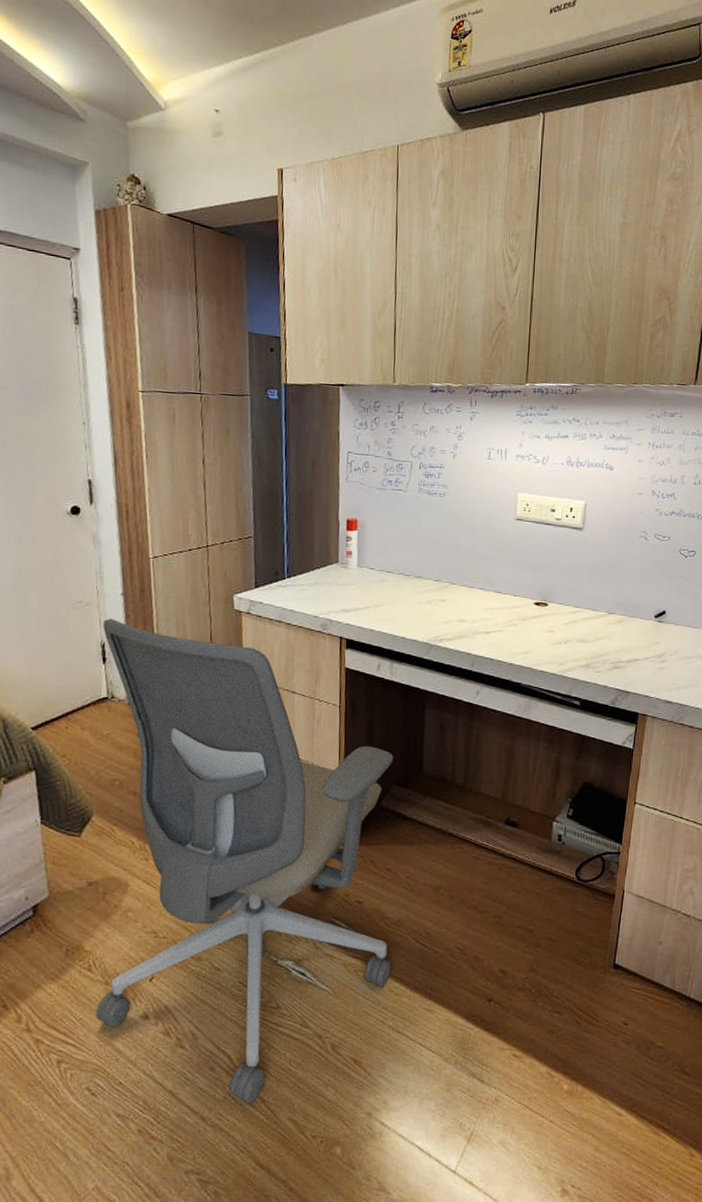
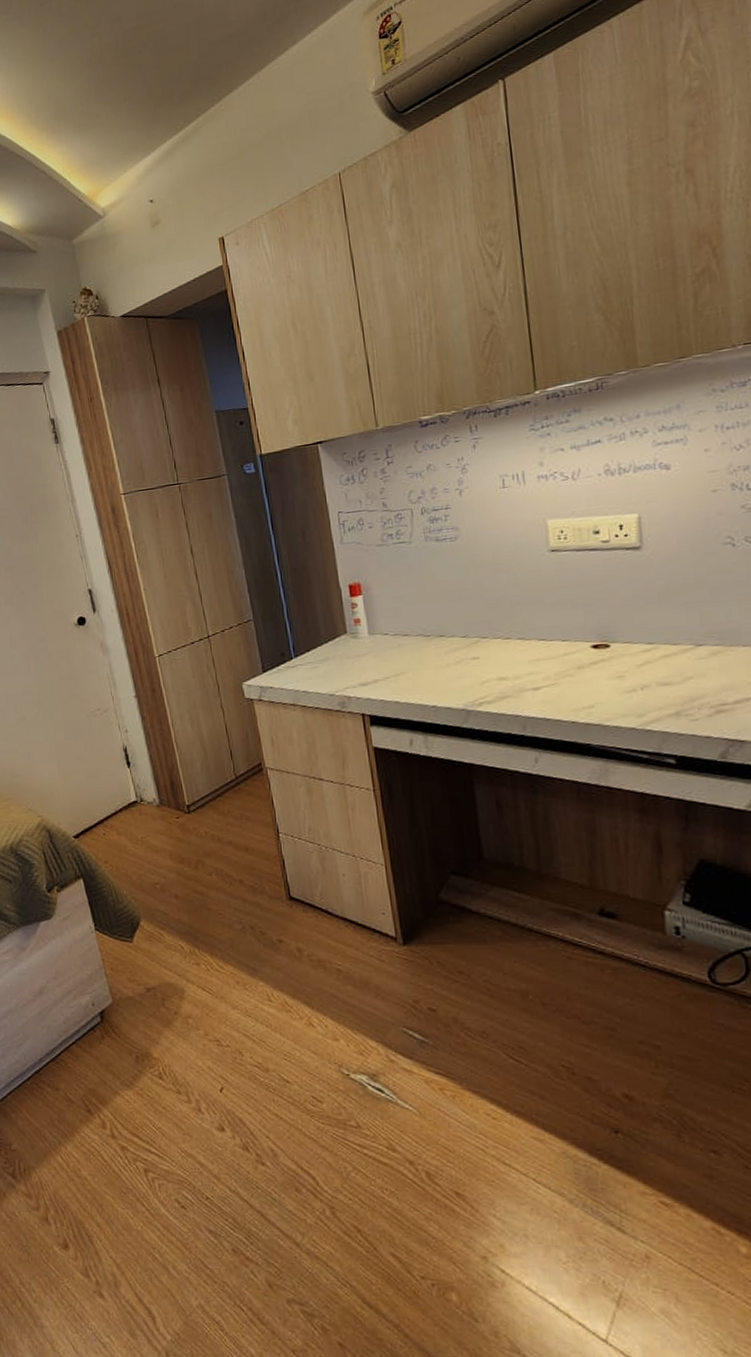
office chair: present [96,618,394,1104] -> none [122,721,483,1232]

